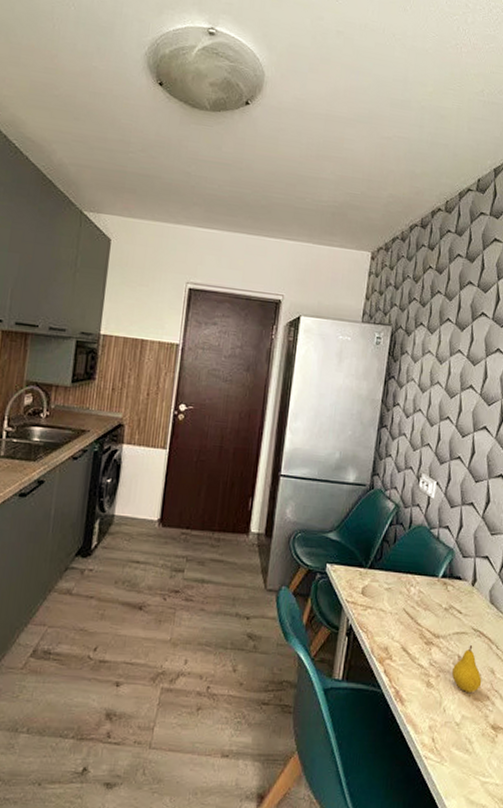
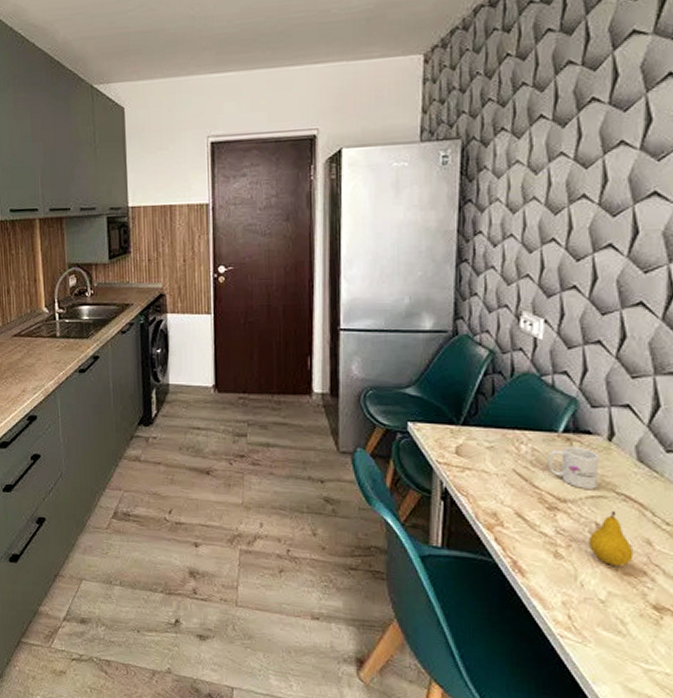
mug: none [429,589,465,626] -> present [548,445,599,489]

